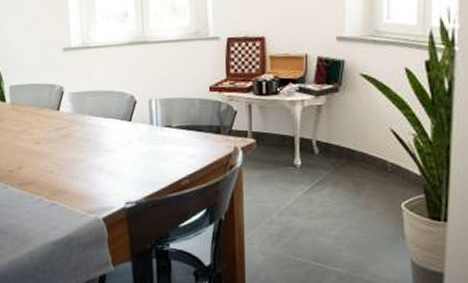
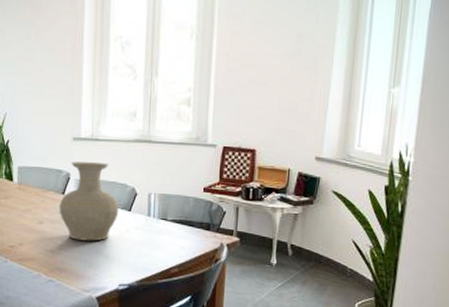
vase: none [55,72,119,158] -> present [59,161,119,241]

